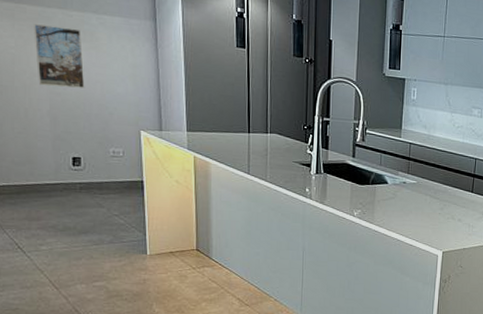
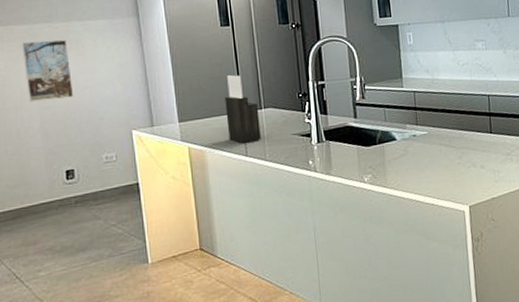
knife block: none [233,96,265,162] -> present [225,75,261,143]

